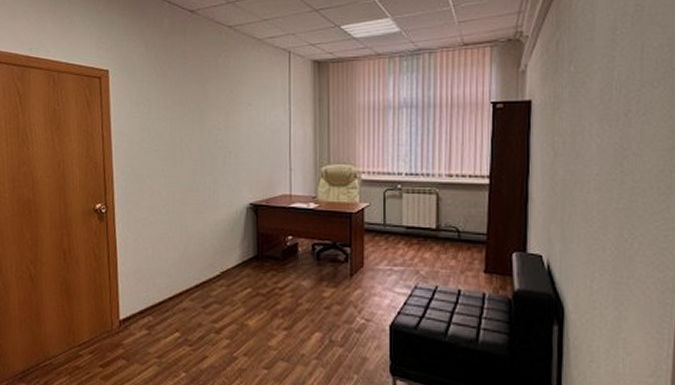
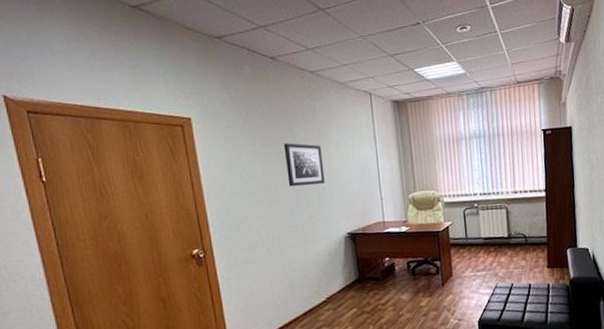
wall art: none [193,101,232,148] -> present [283,143,325,187]

